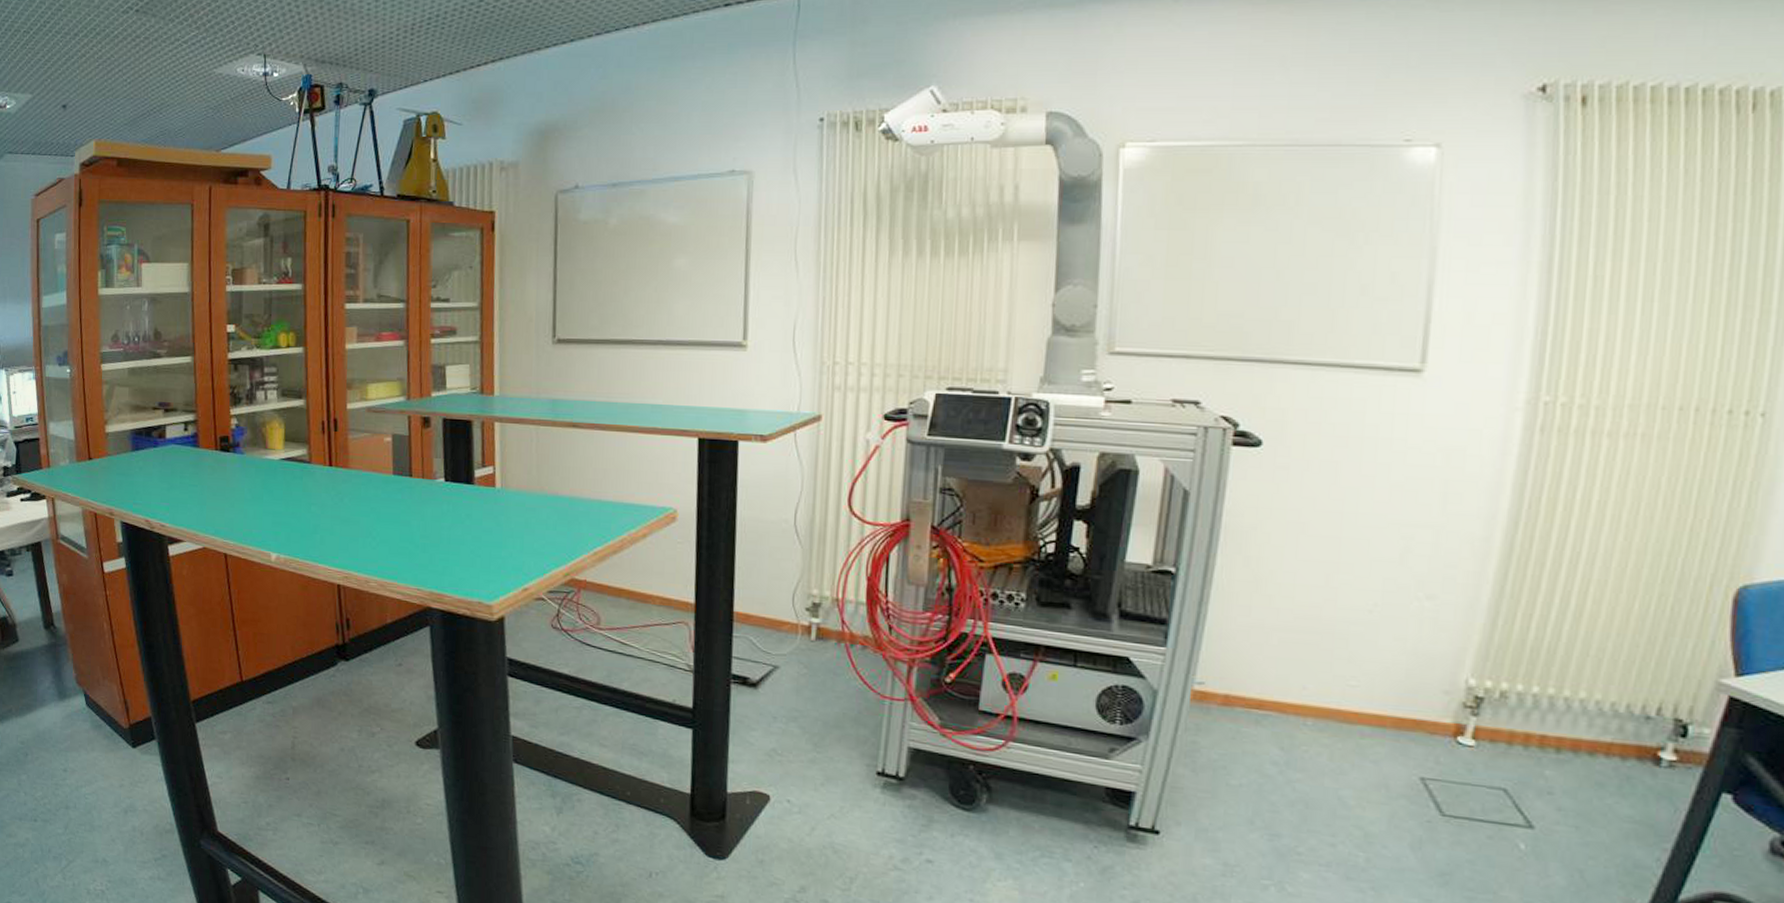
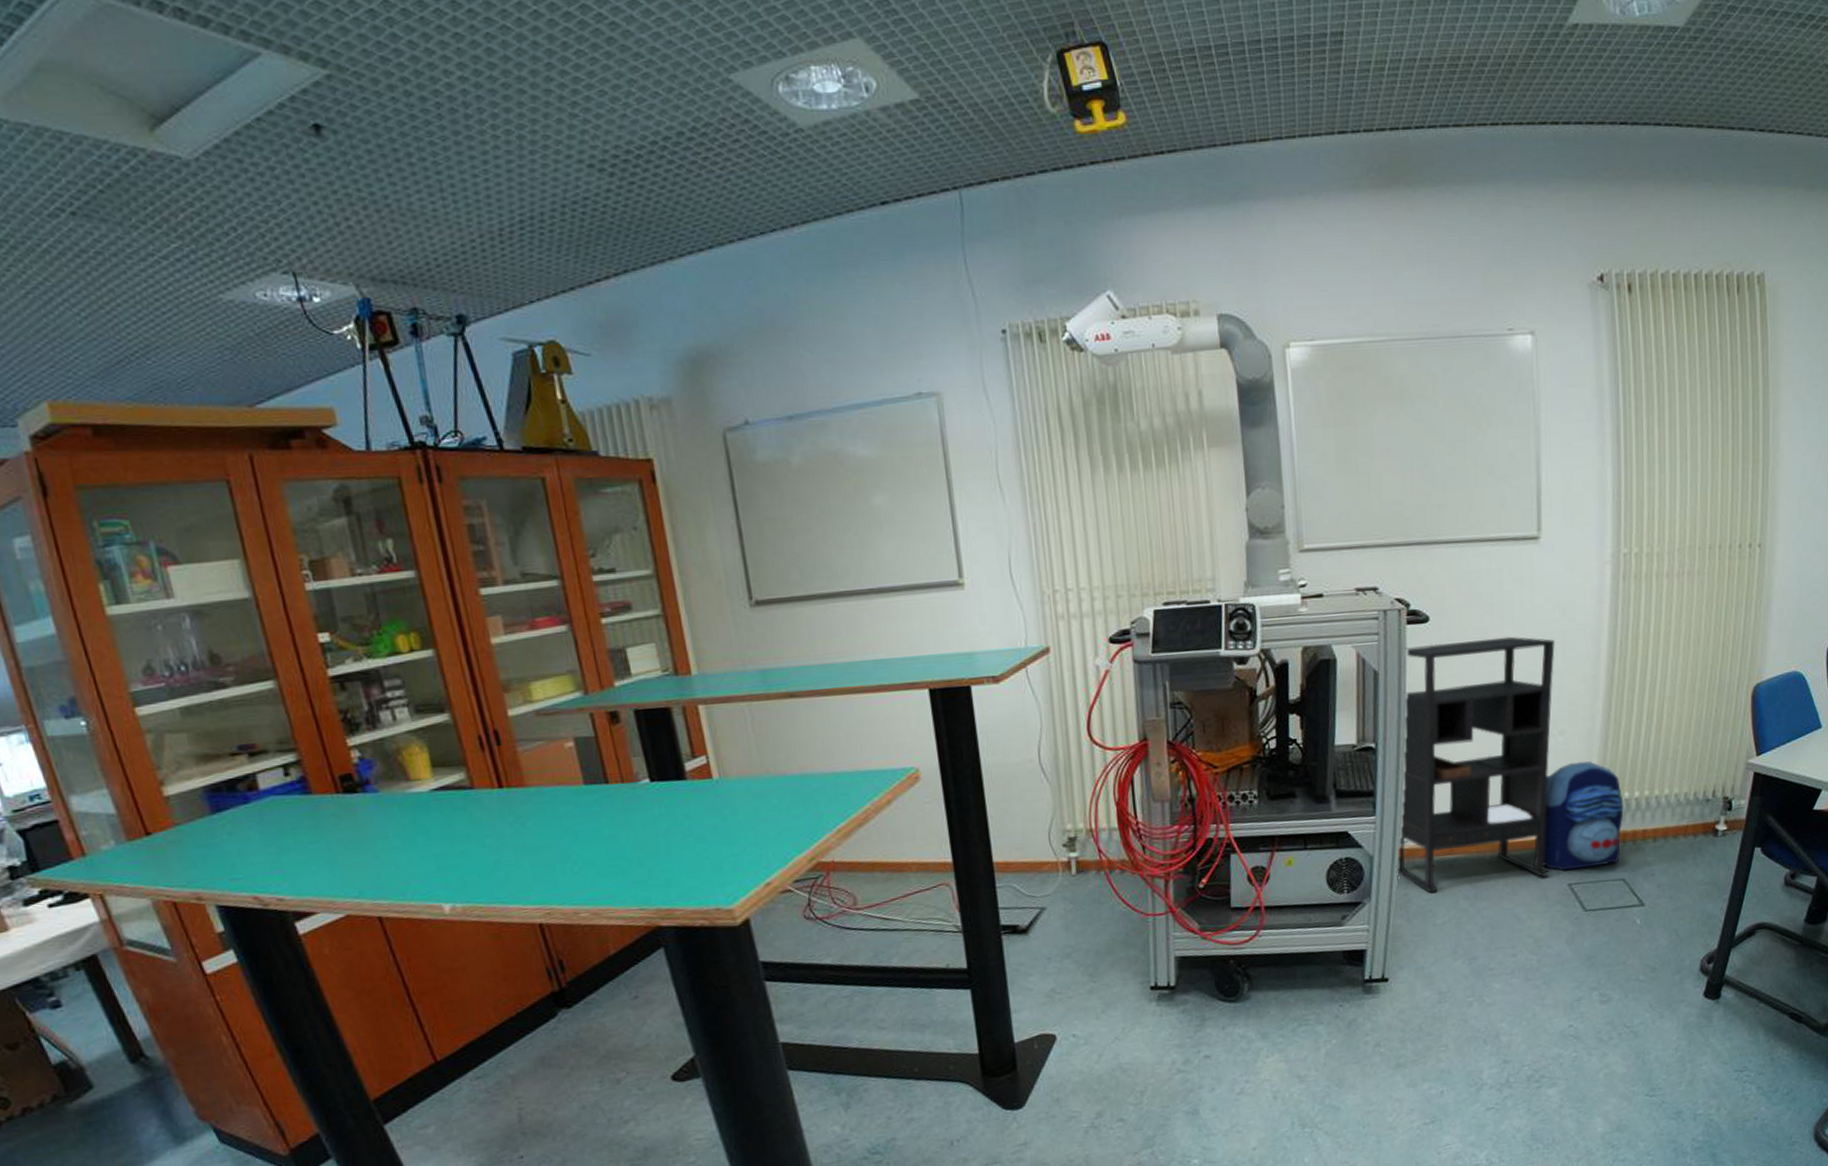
bookshelf: none [1184,470,1432,763] -> present [1395,636,1555,893]
backpack: none [1387,634,1514,767] -> present [1543,761,1624,871]

